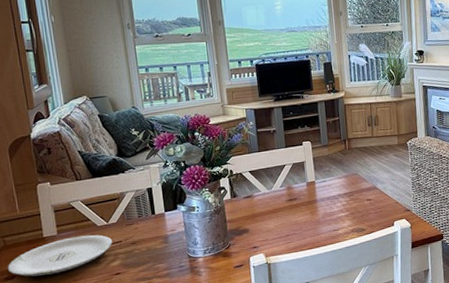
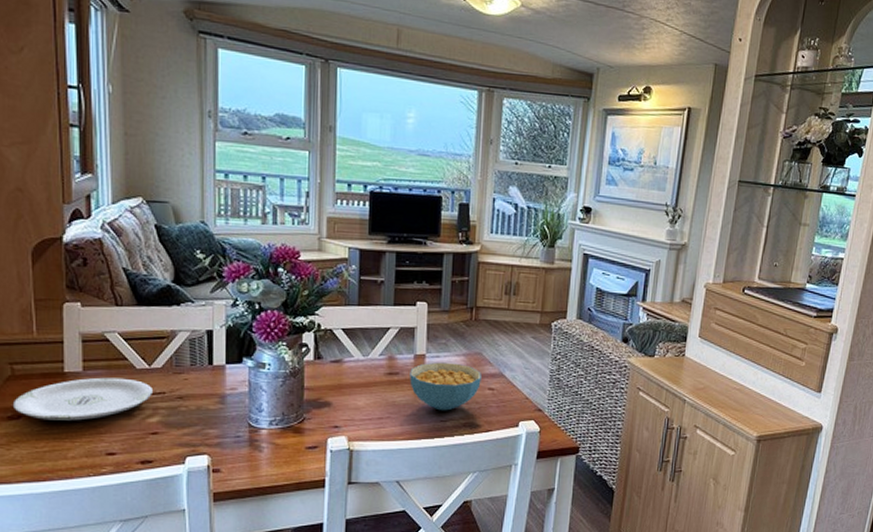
cereal bowl: none [305,184,361,223] -> present [409,362,482,411]

